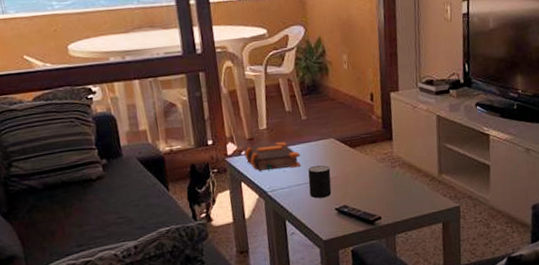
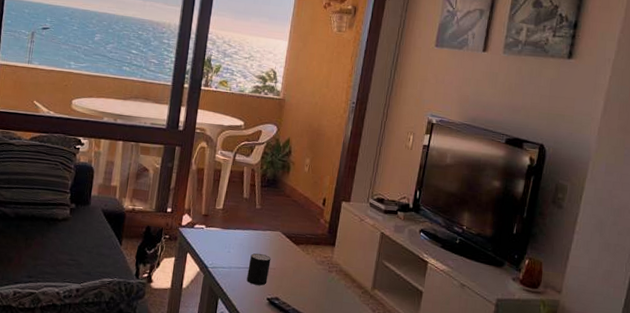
bible: present [244,142,301,172] -> none [196,221,247,251]

